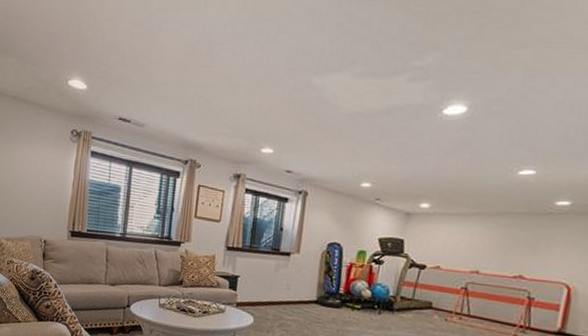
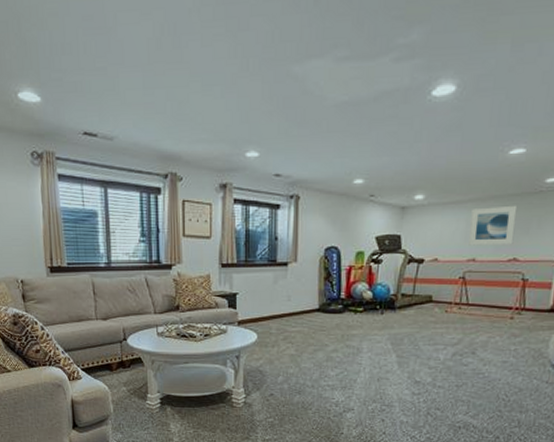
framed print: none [473,222,526,262] -> present [468,205,518,246]

